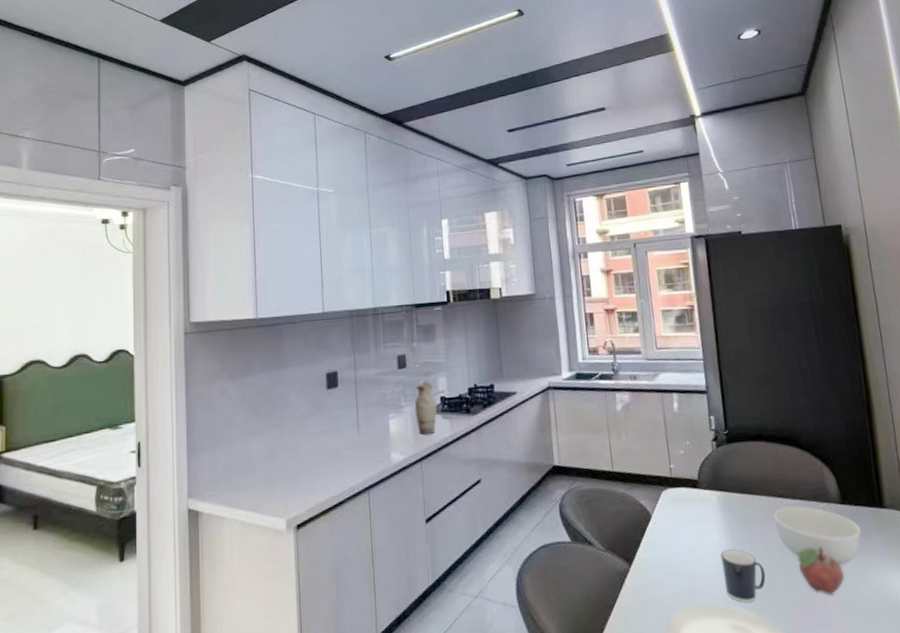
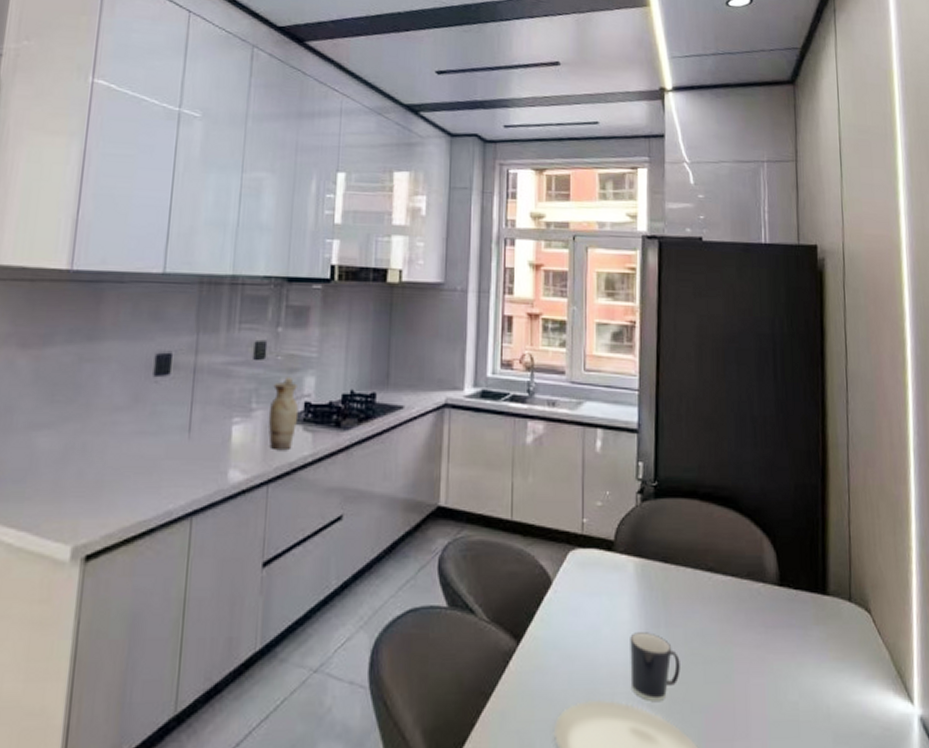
bowl: present [773,506,862,566] -> none [699,584,799,663]
fruit: present [798,547,845,595] -> none [721,637,772,699]

